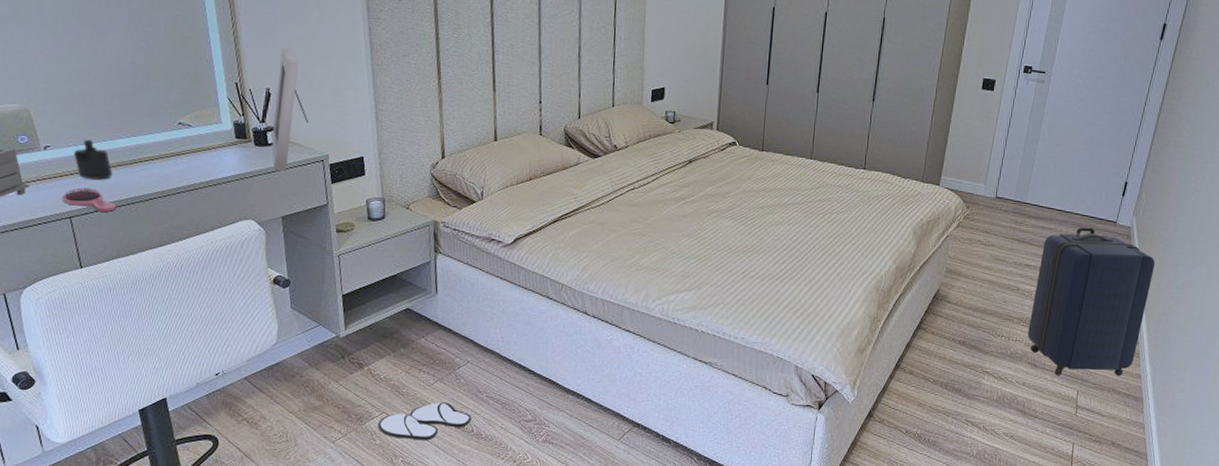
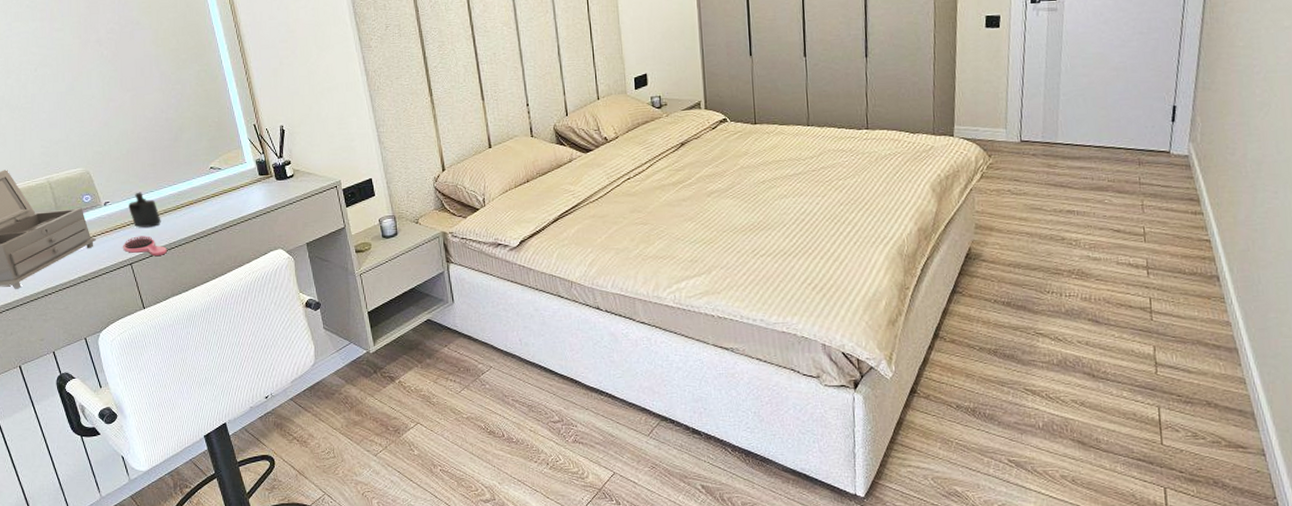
picture frame: present [271,48,309,172] -> none [289,87,320,202]
slippers: present [377,402,472,440] -> none [414,409,502,448]
suitcase: present [1028,227,1155,377] -> none [1082,161,1227,331]

